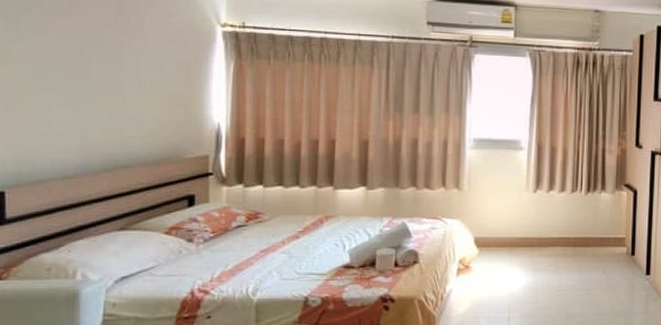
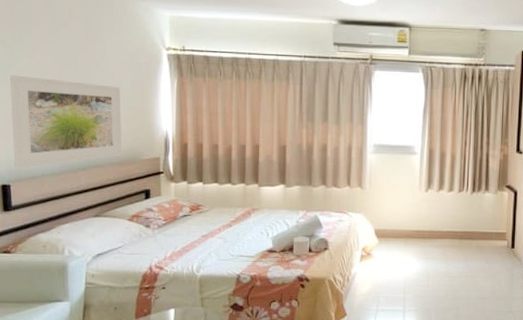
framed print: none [11,53,161,171] -> present [9,75,122,169]

